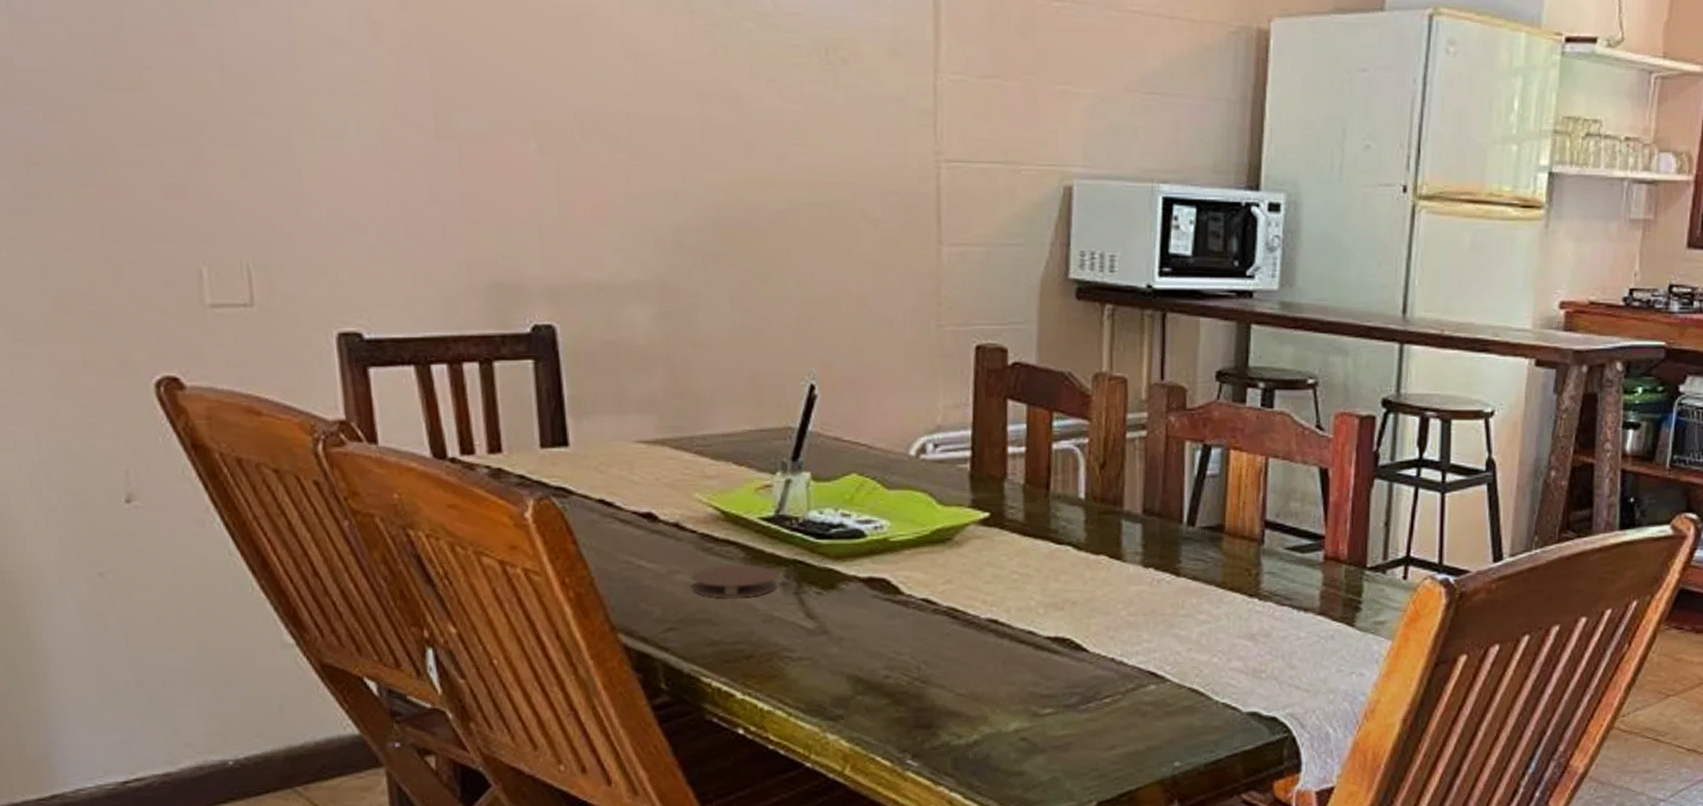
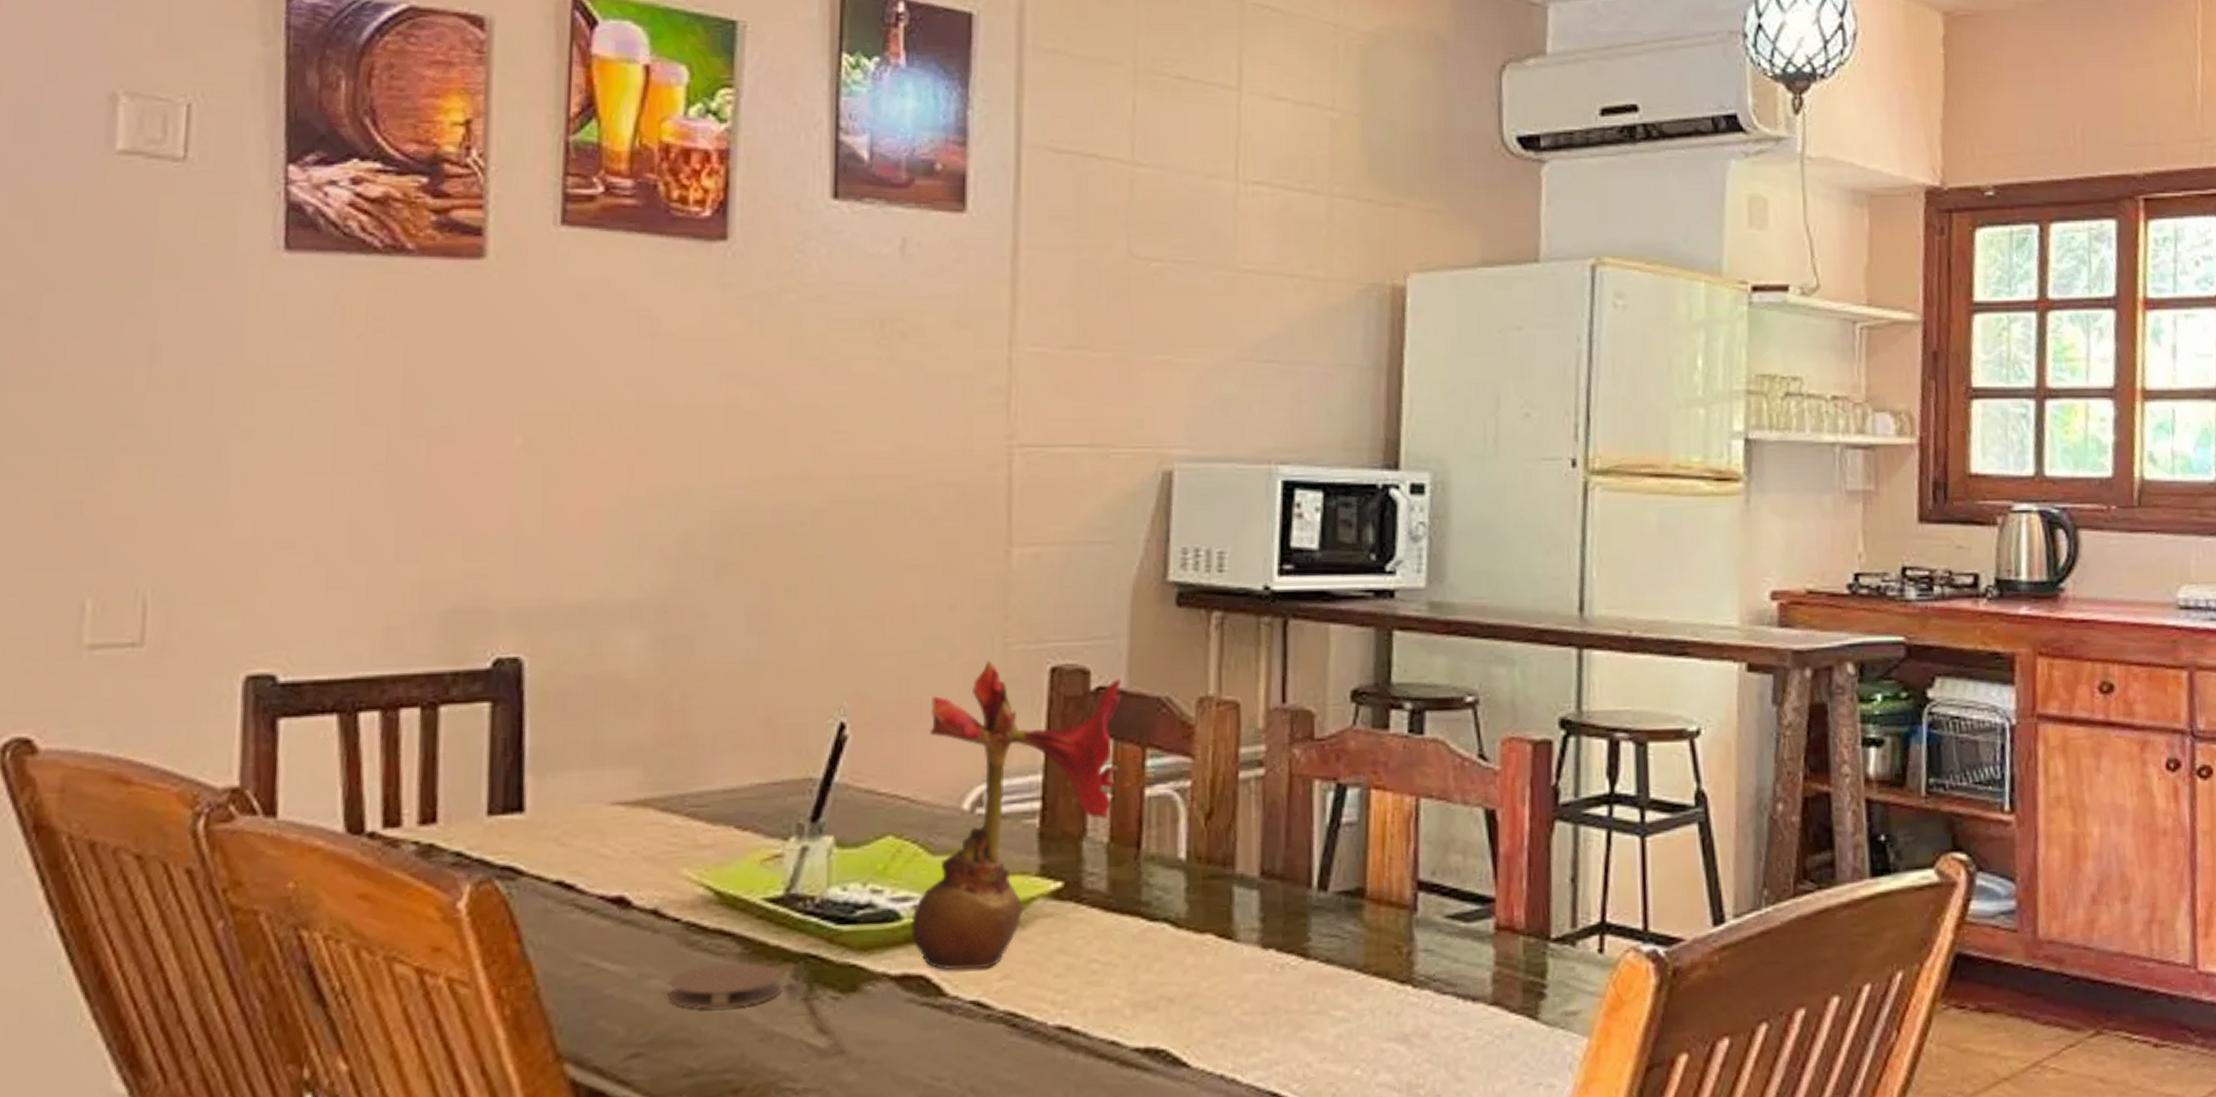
flower: none [872,339,1041,576] -> present [909,660,1131,971]

